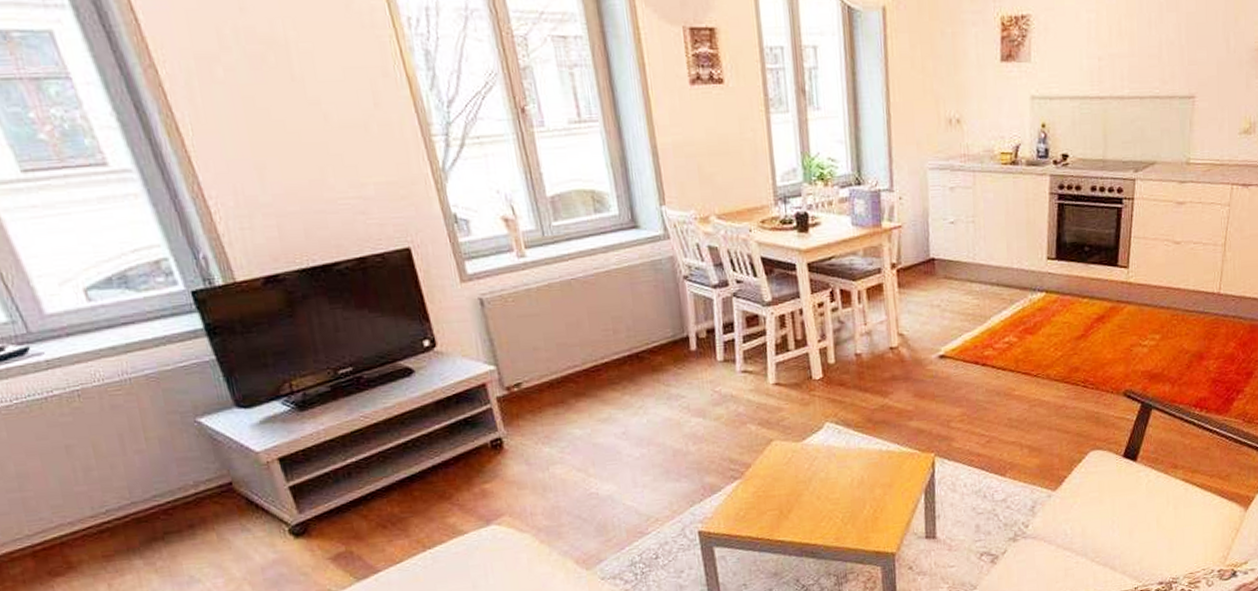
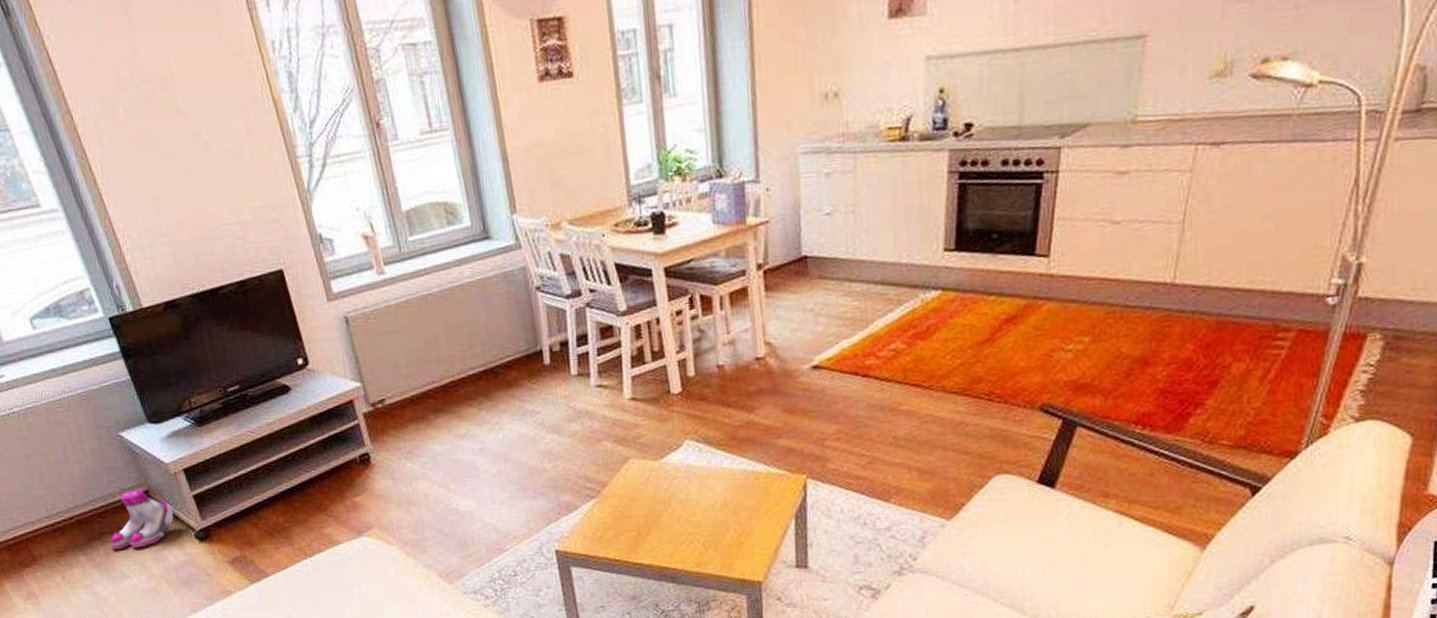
boots: none [176,480,263,552] -> present [109,488,174,550]

